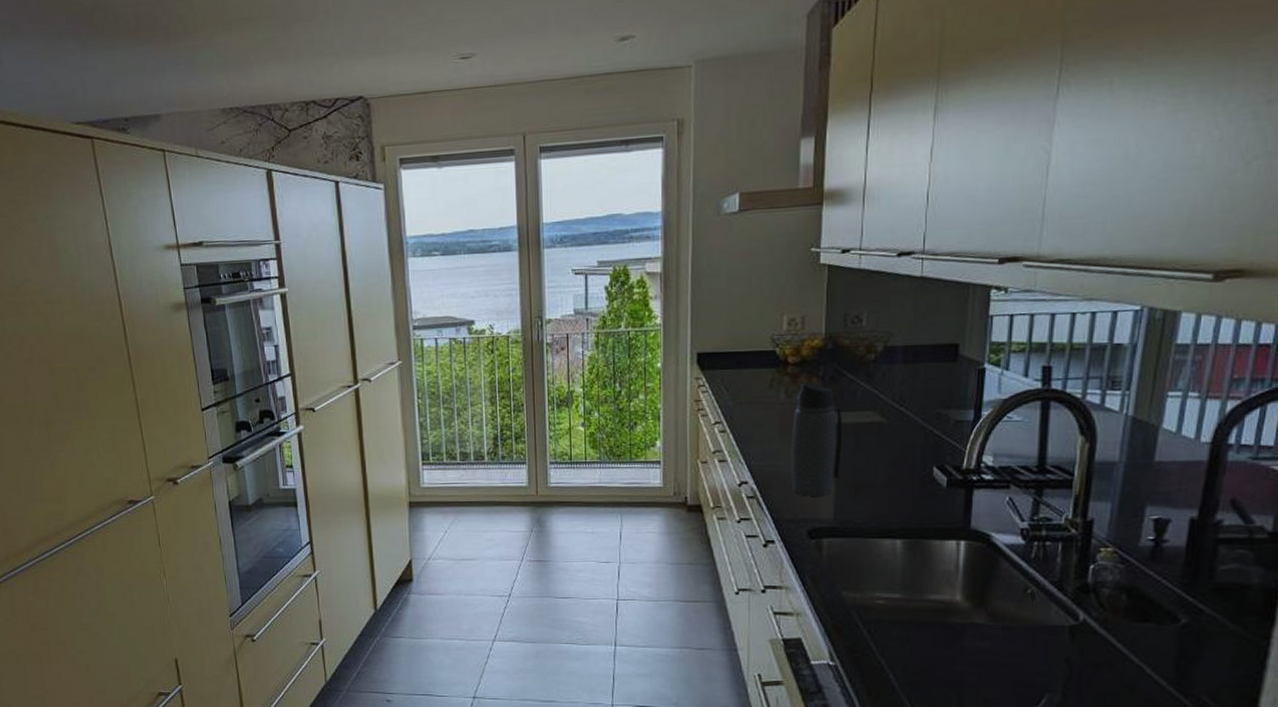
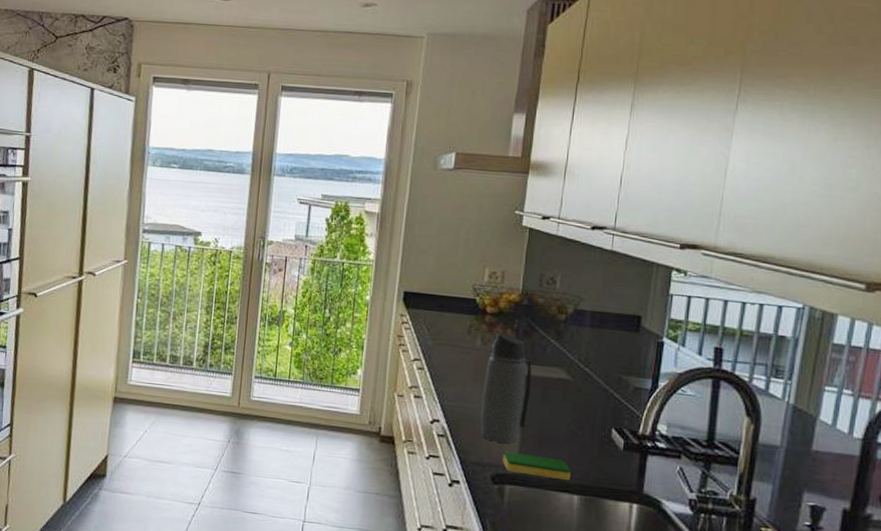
dish sponge: none [818,504,891,527] -> present [502,451,571,481]

